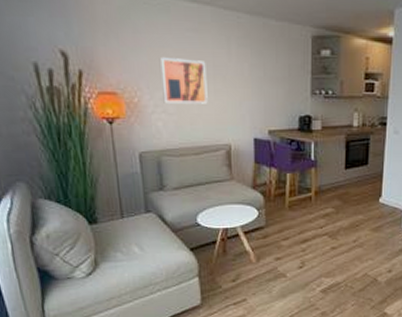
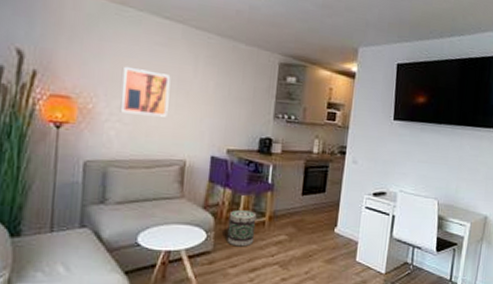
basket: none [277,188,303,221] -> present [226,210,257,247]

